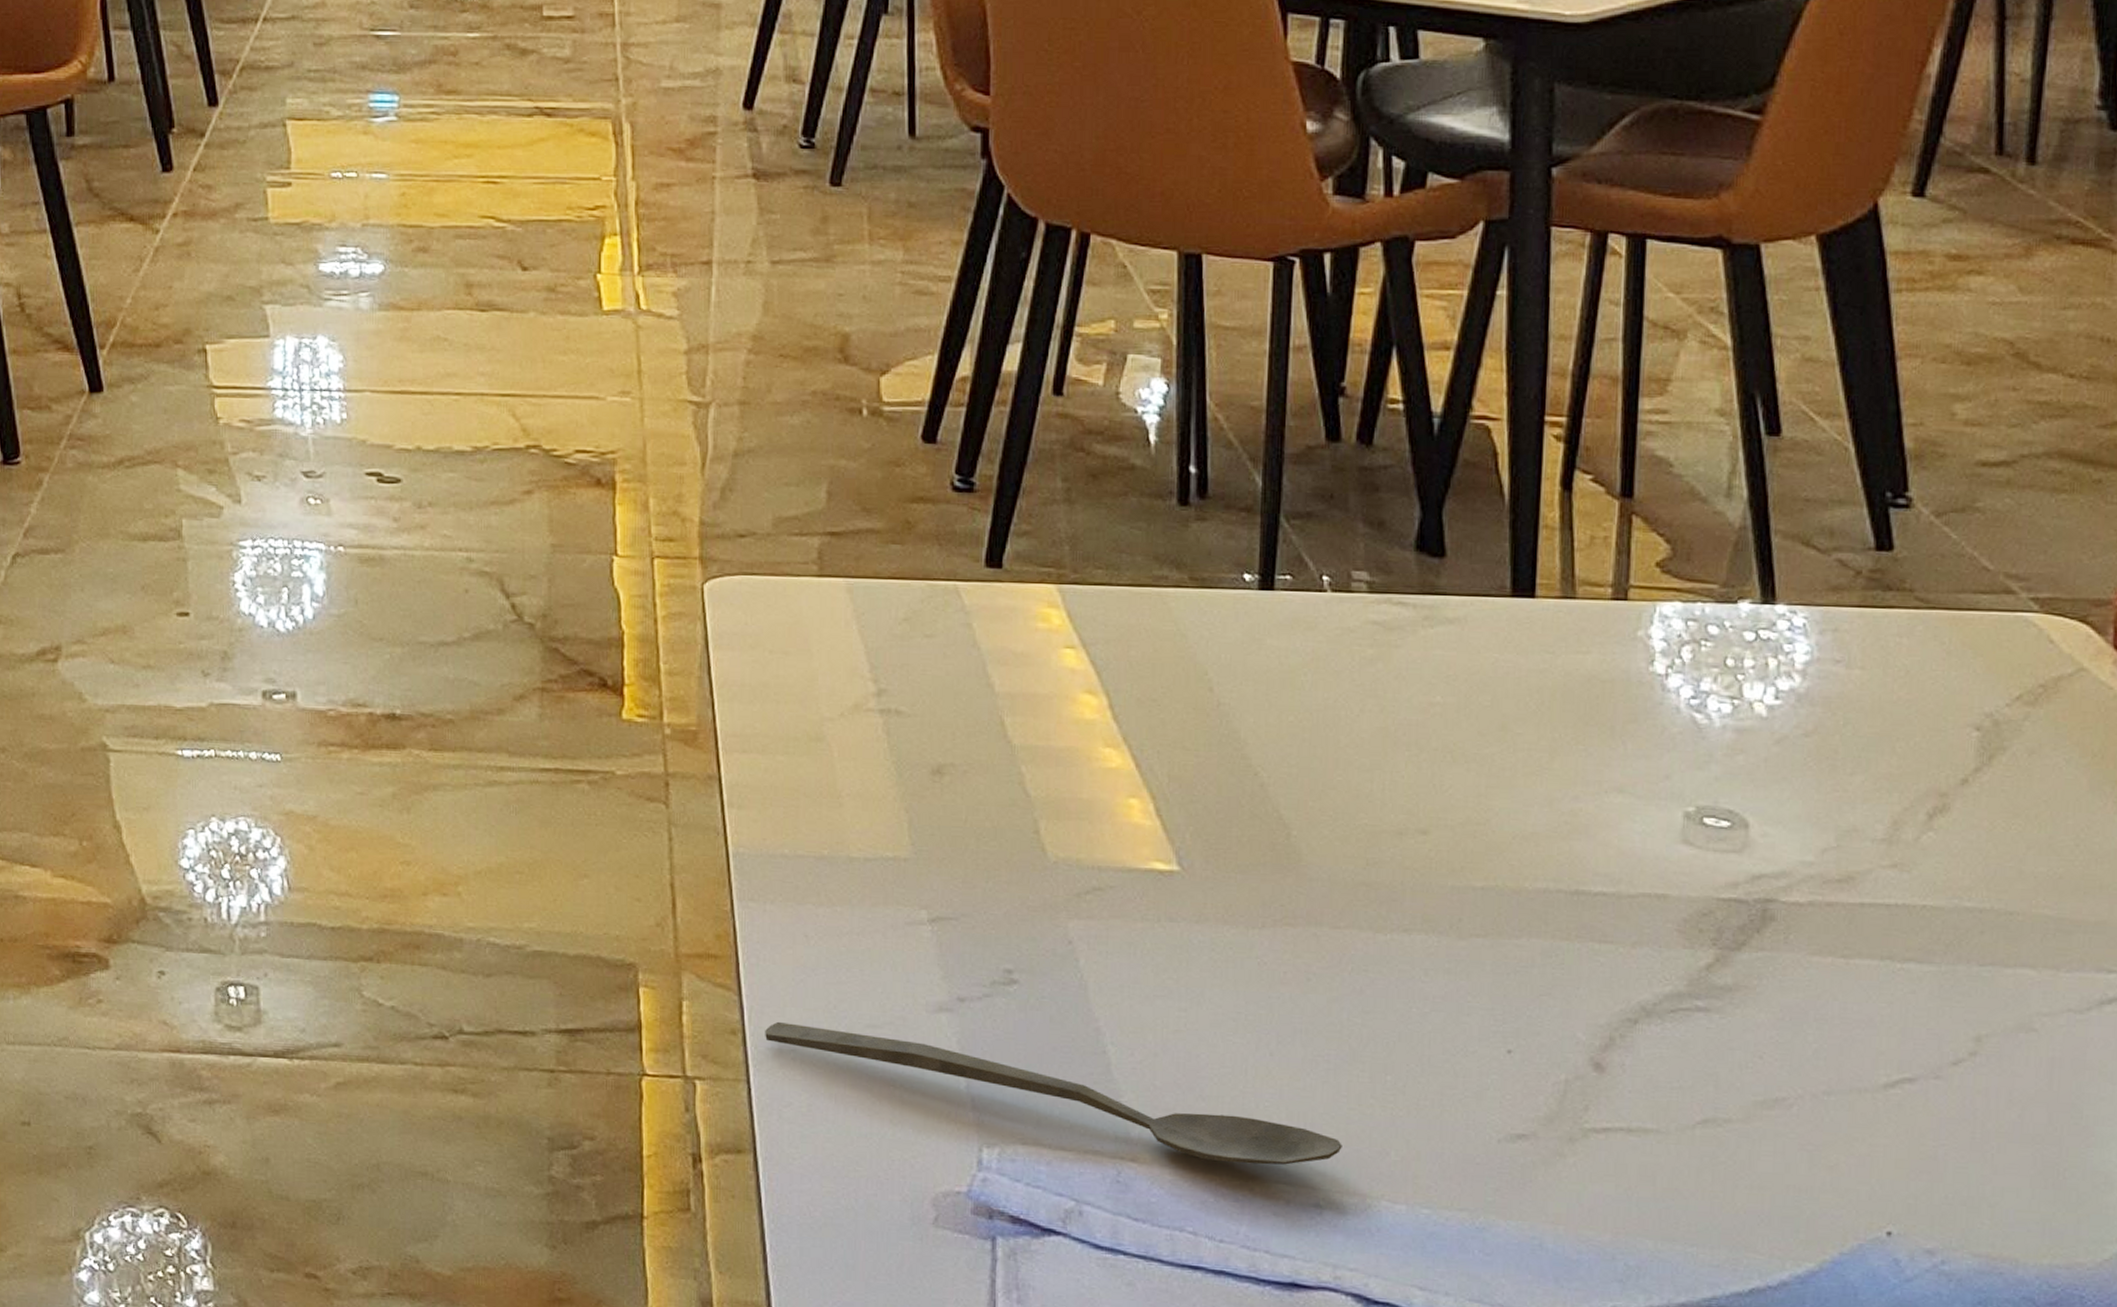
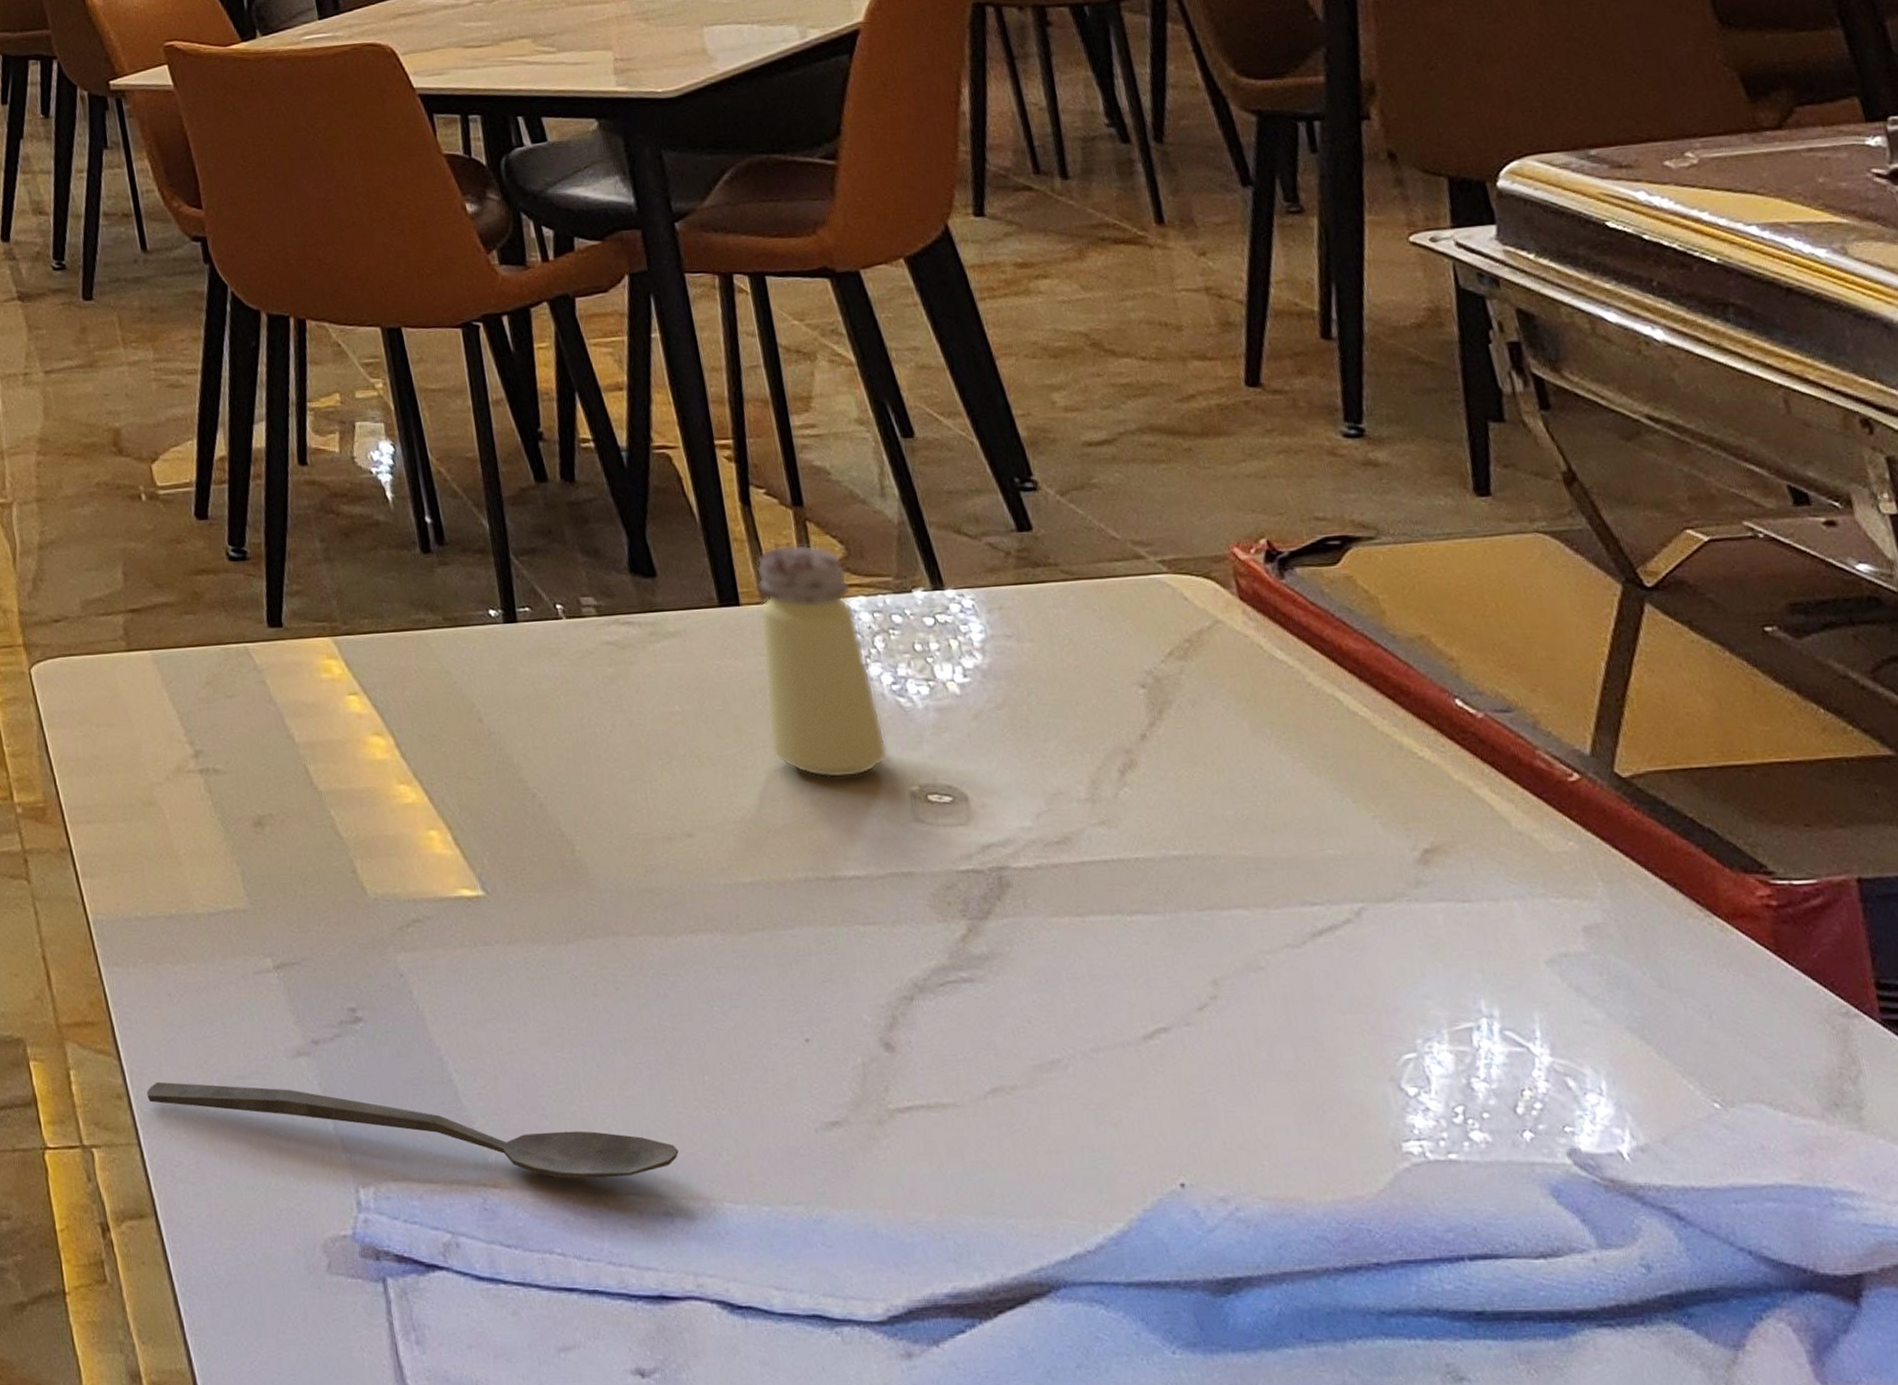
saltshaker: none [1535,538,1670,791] -> present [756,544,889,779]

